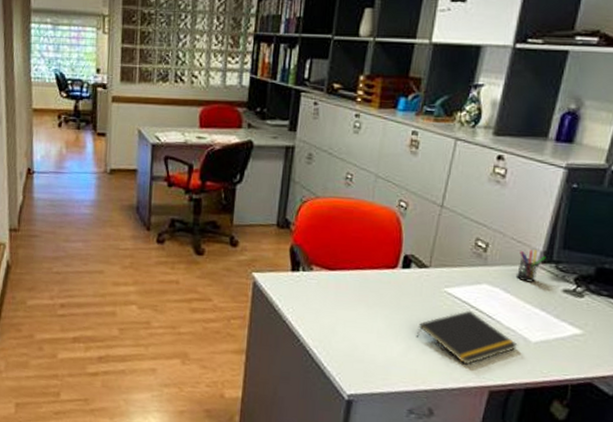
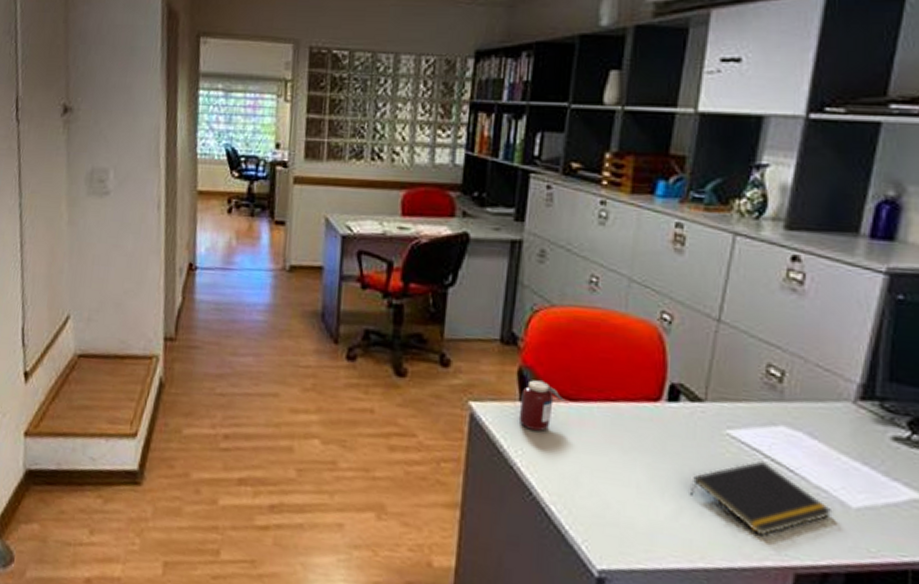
jar: none [290,254,328,294] -> present [518,379,569,431]
pen holder: present [517,249,546,283] -> none [826,381,866,426]

